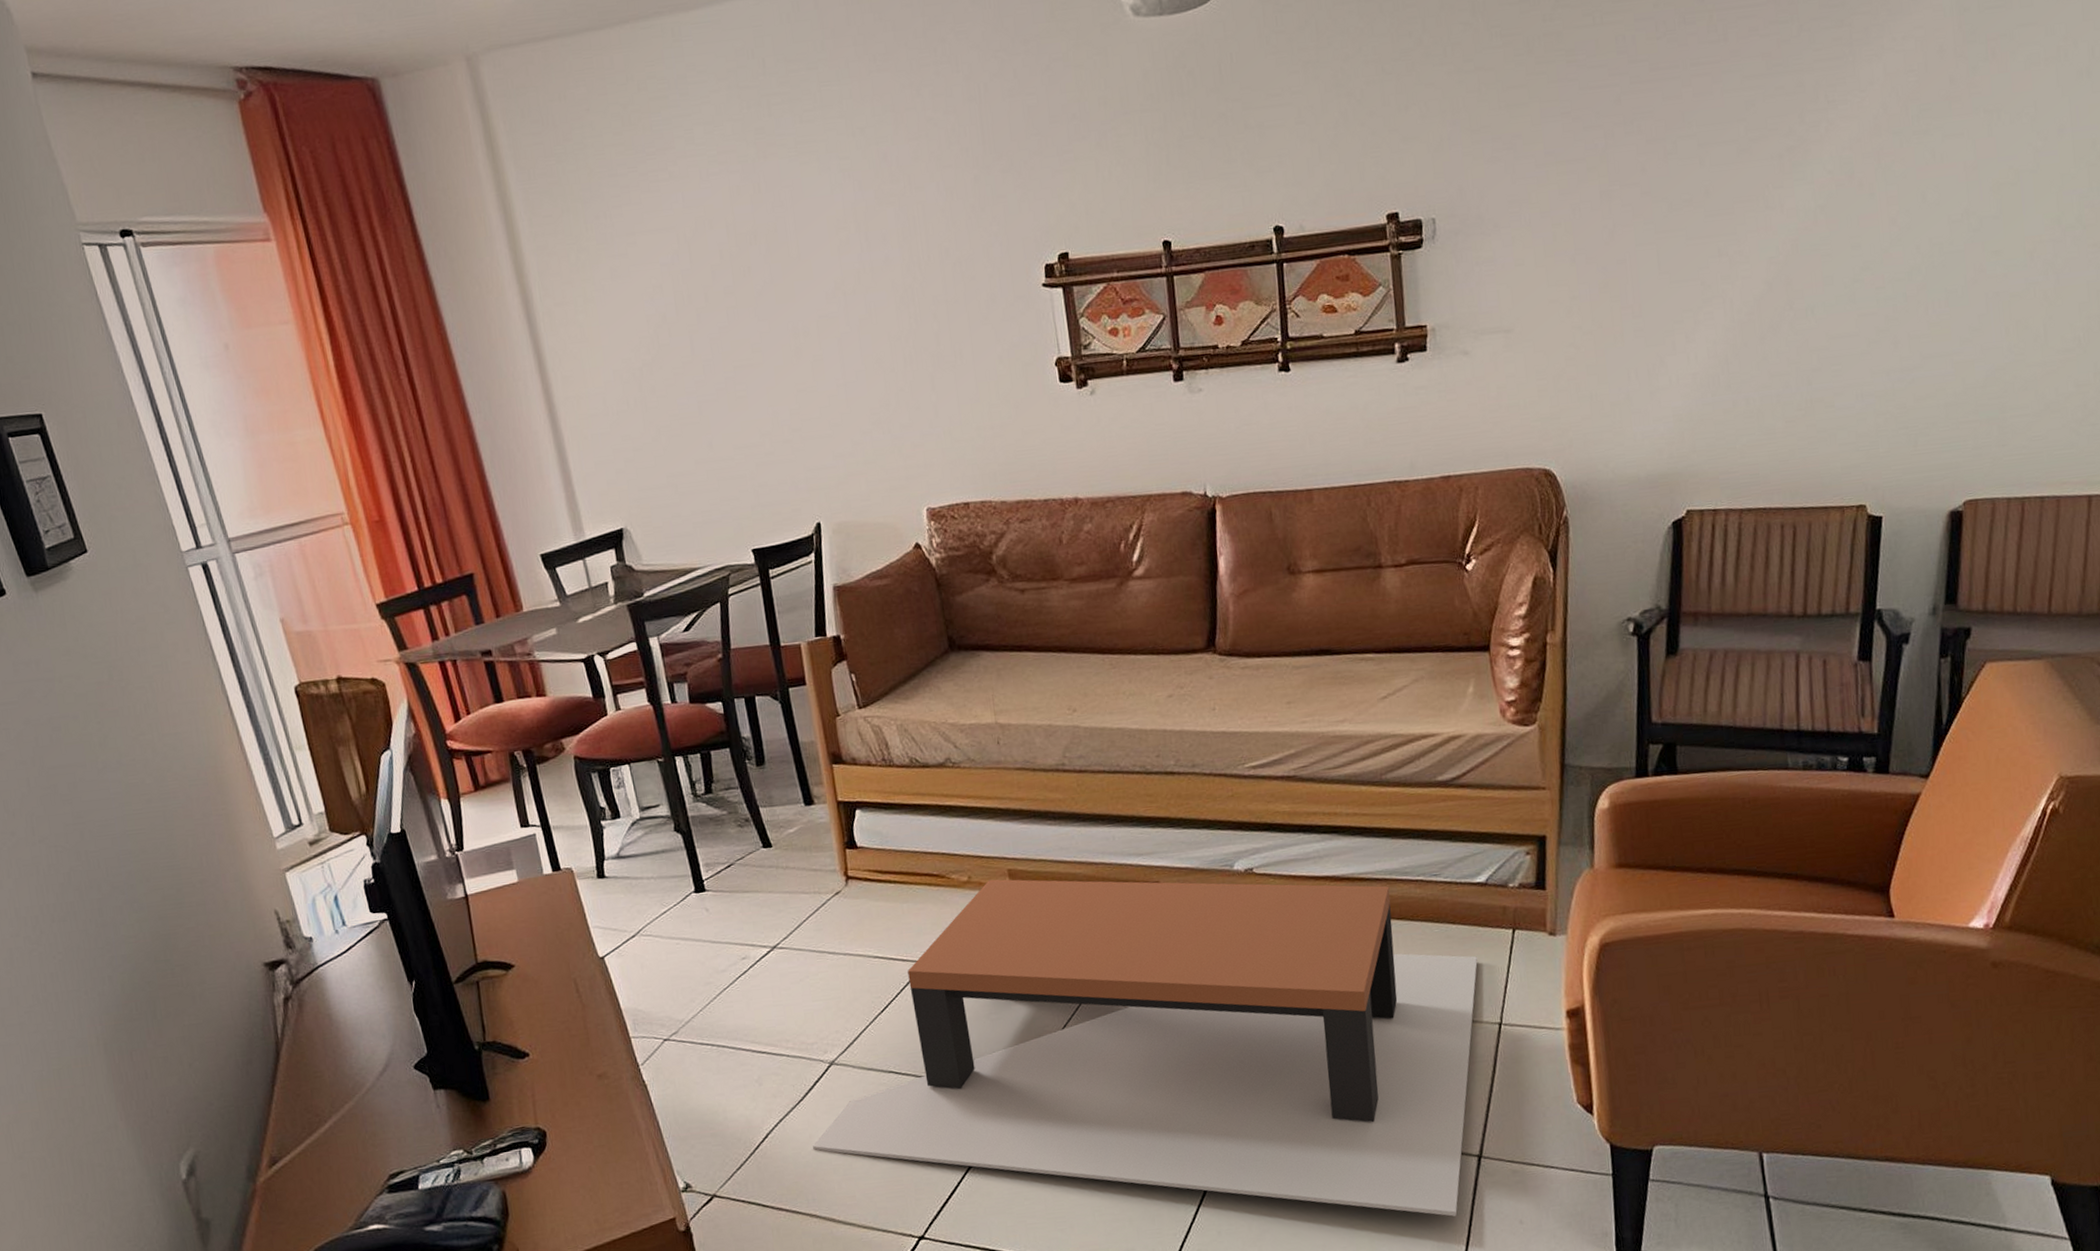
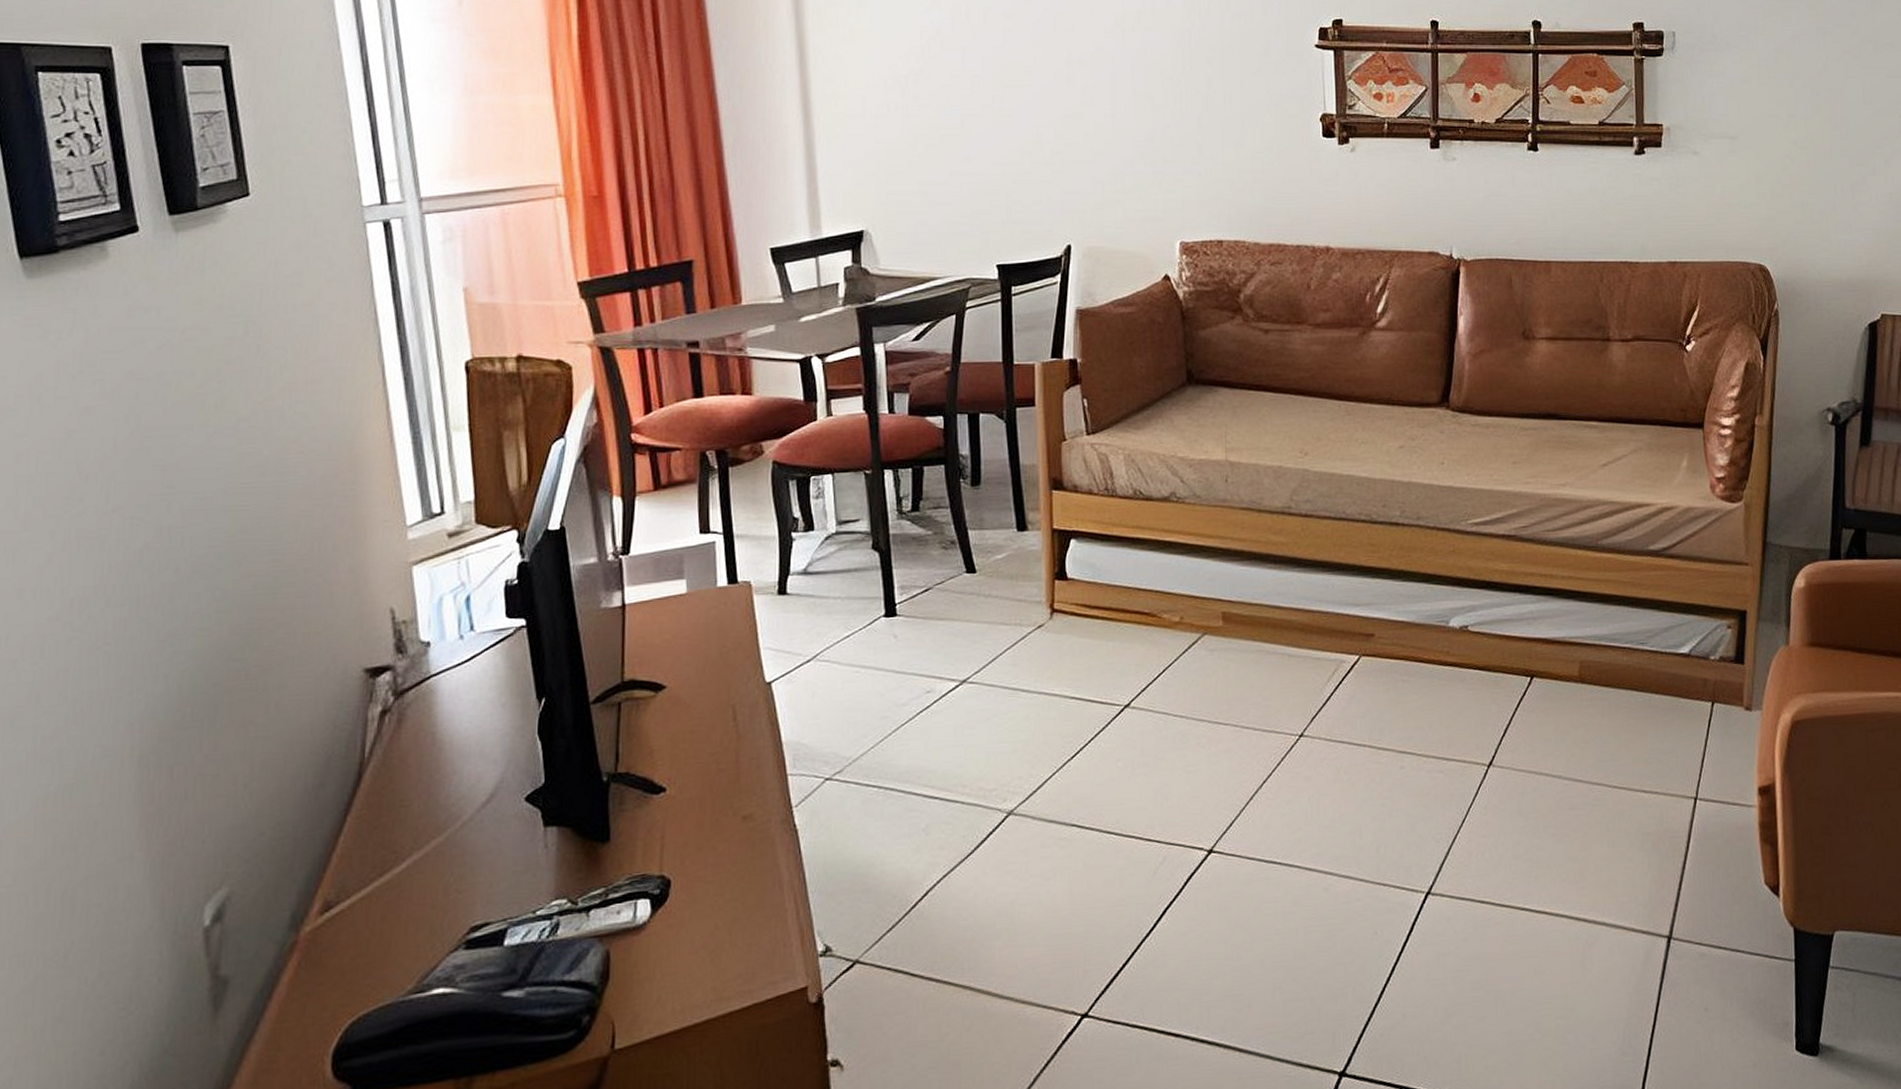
coffee table: present [813,879,1478,1217] -> none [977,621,1677,1002]

